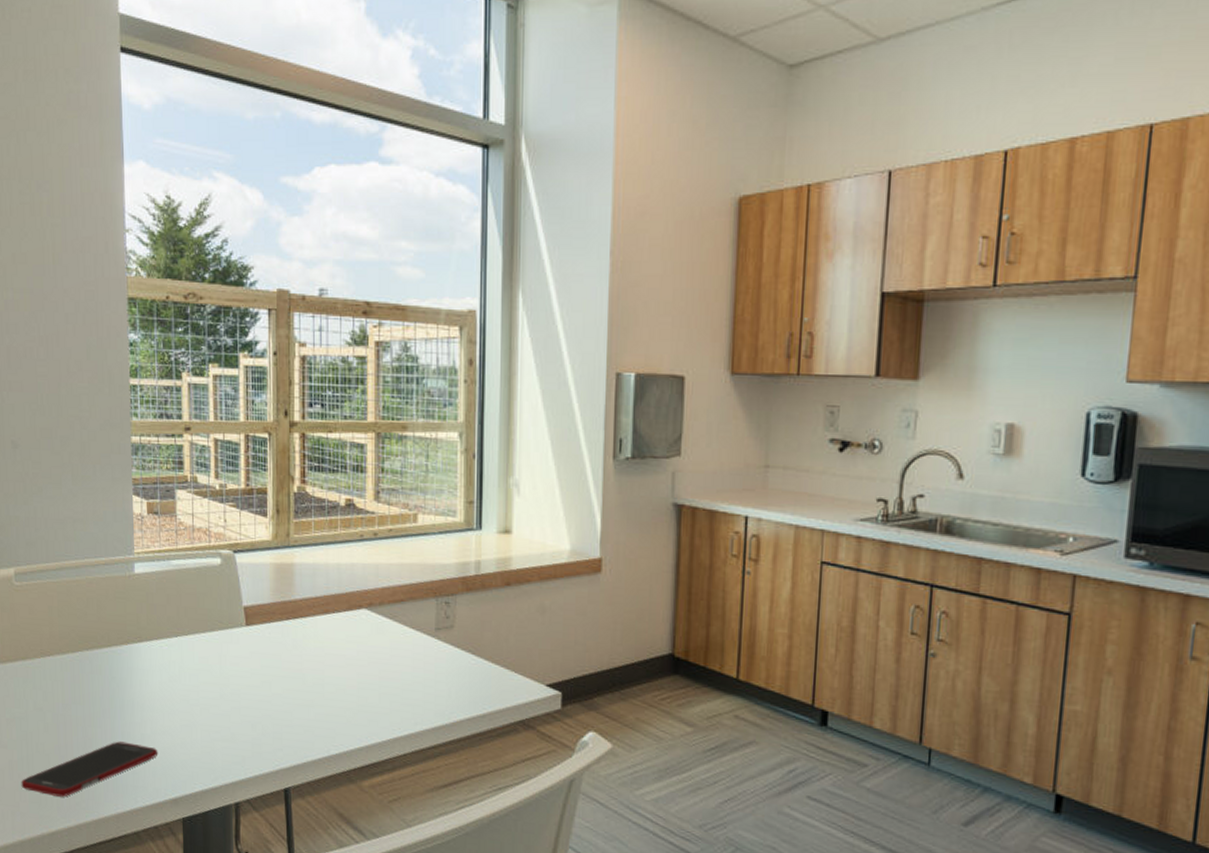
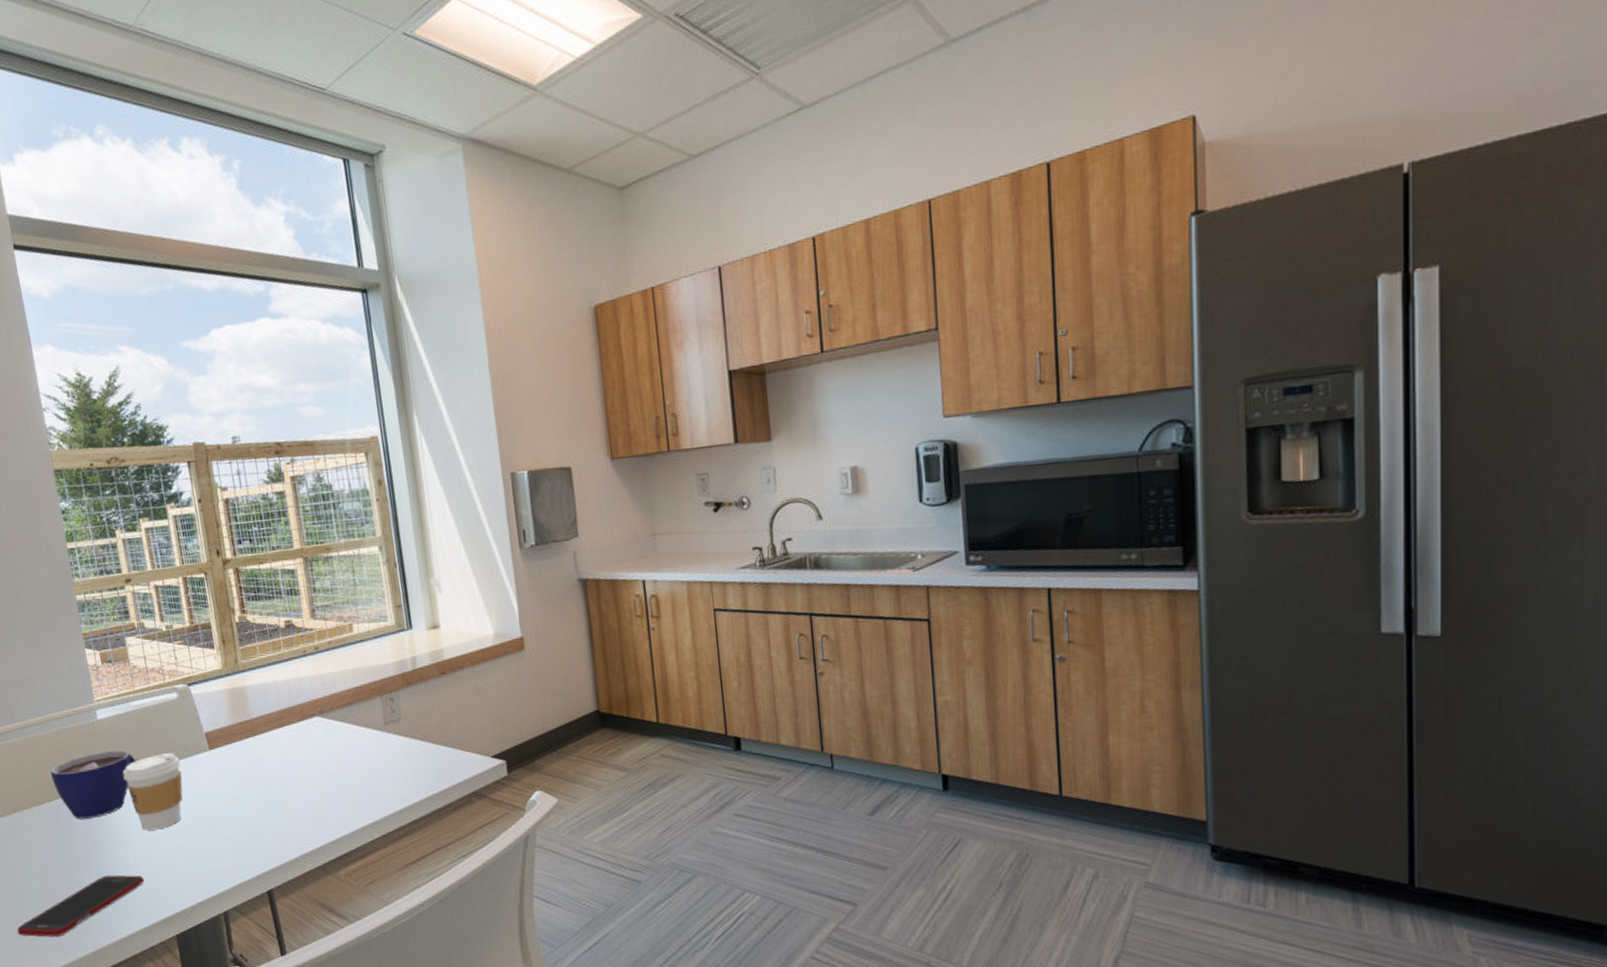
cup: none [79,608,168,678] -> present [50,750,137,819]
coffee cup: none [152,621,214,702] -> present [122,753,183,831]

